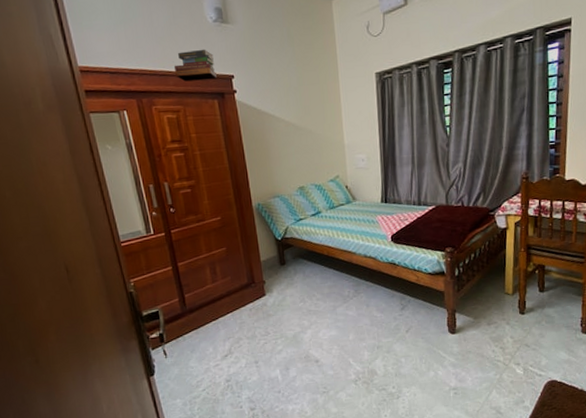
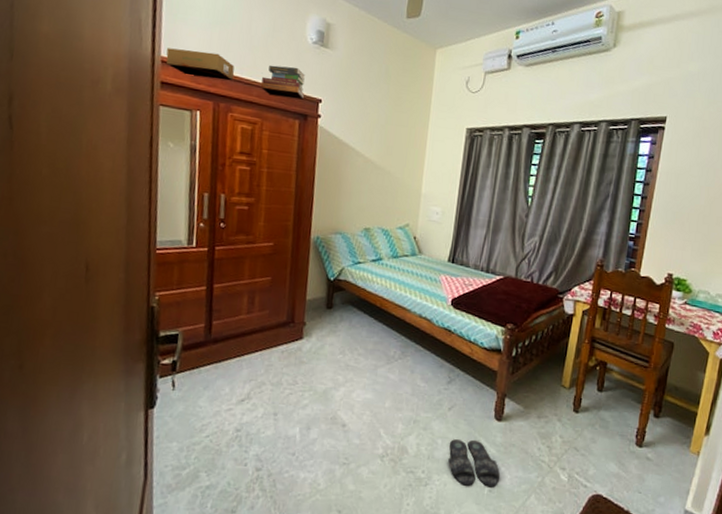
box: none [82,52,149,79] -> present [166,48,234,81]
slippers: none [413,353,462,393] -> present [447,439,500,488]

